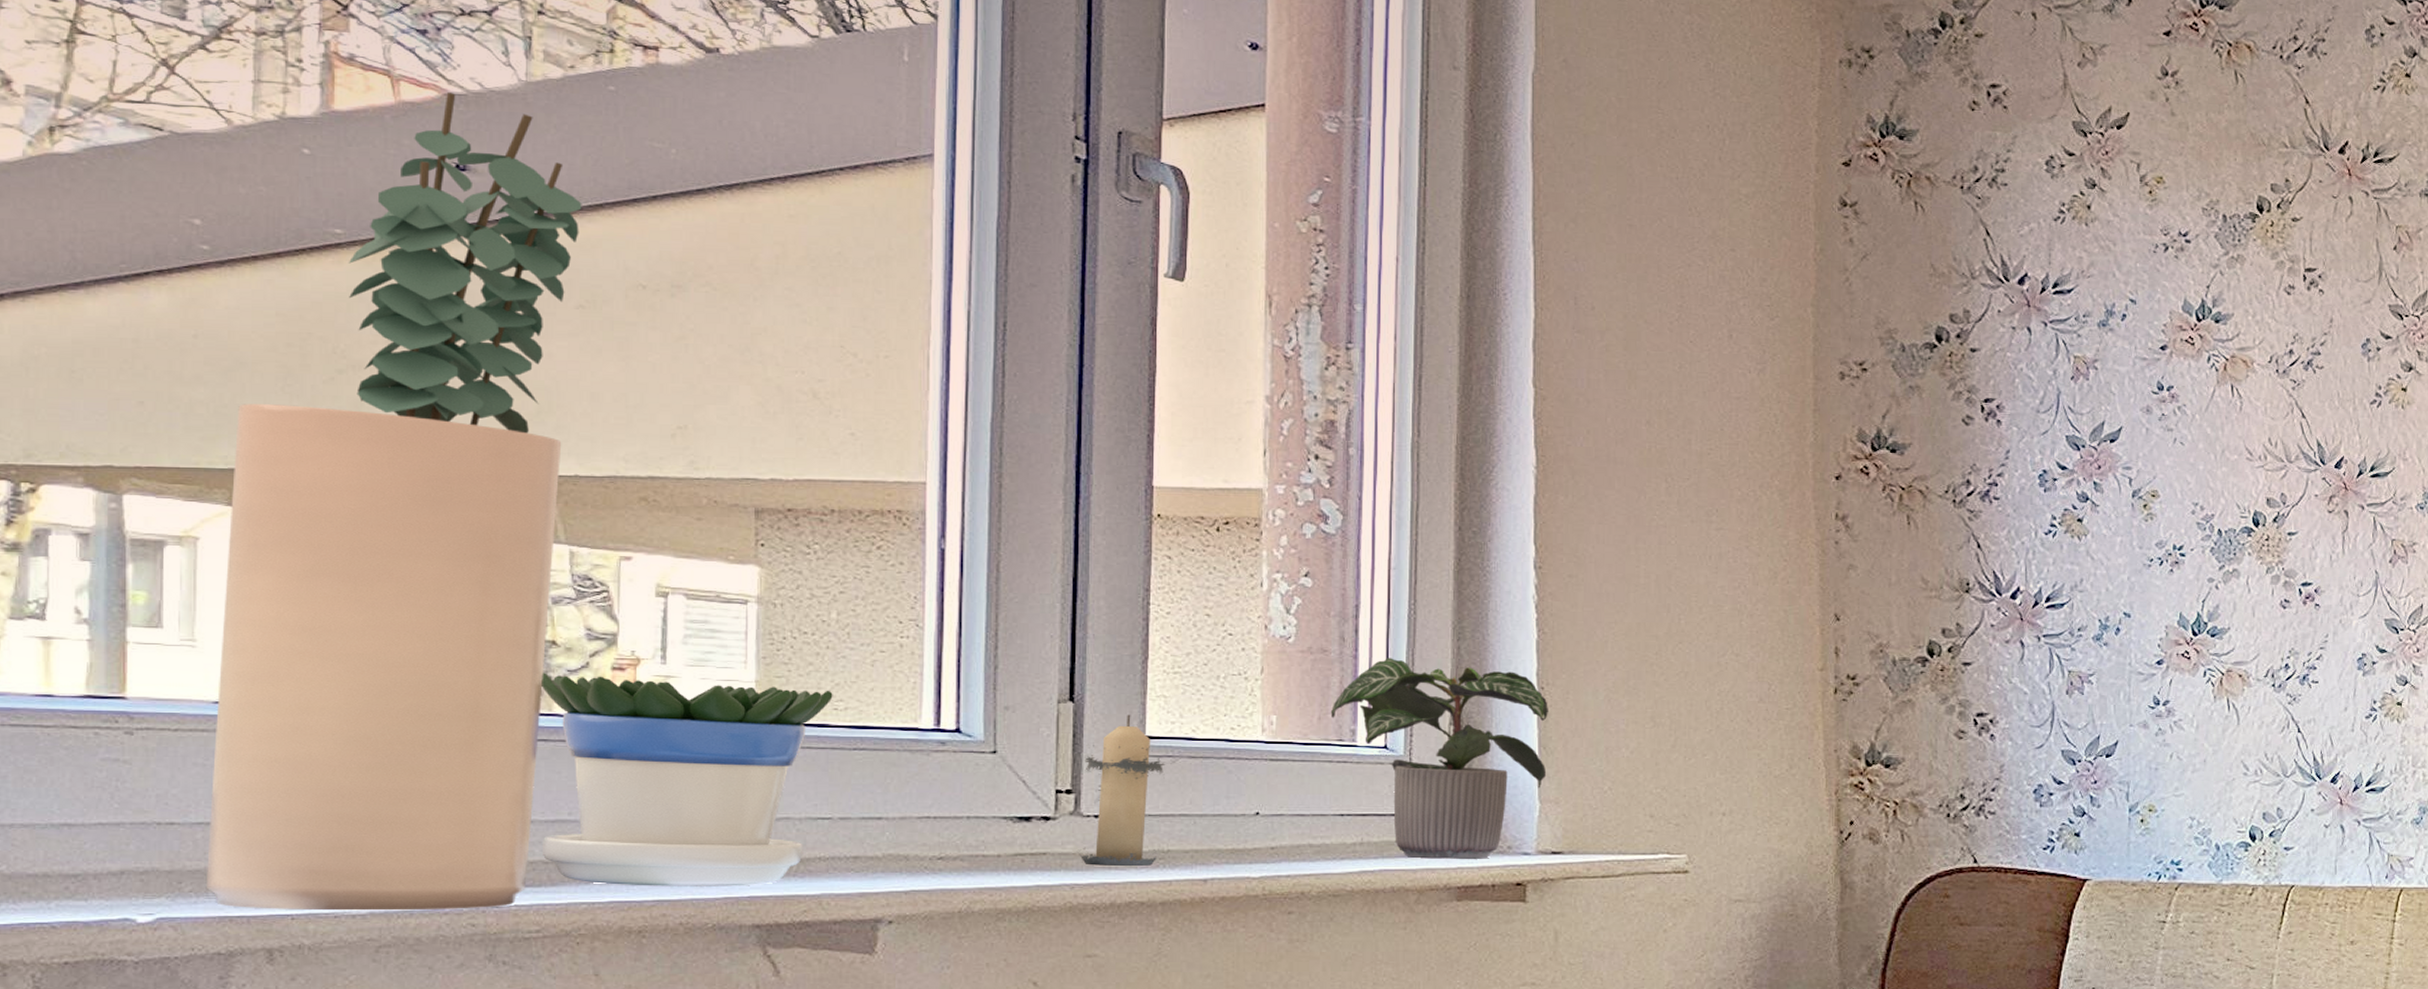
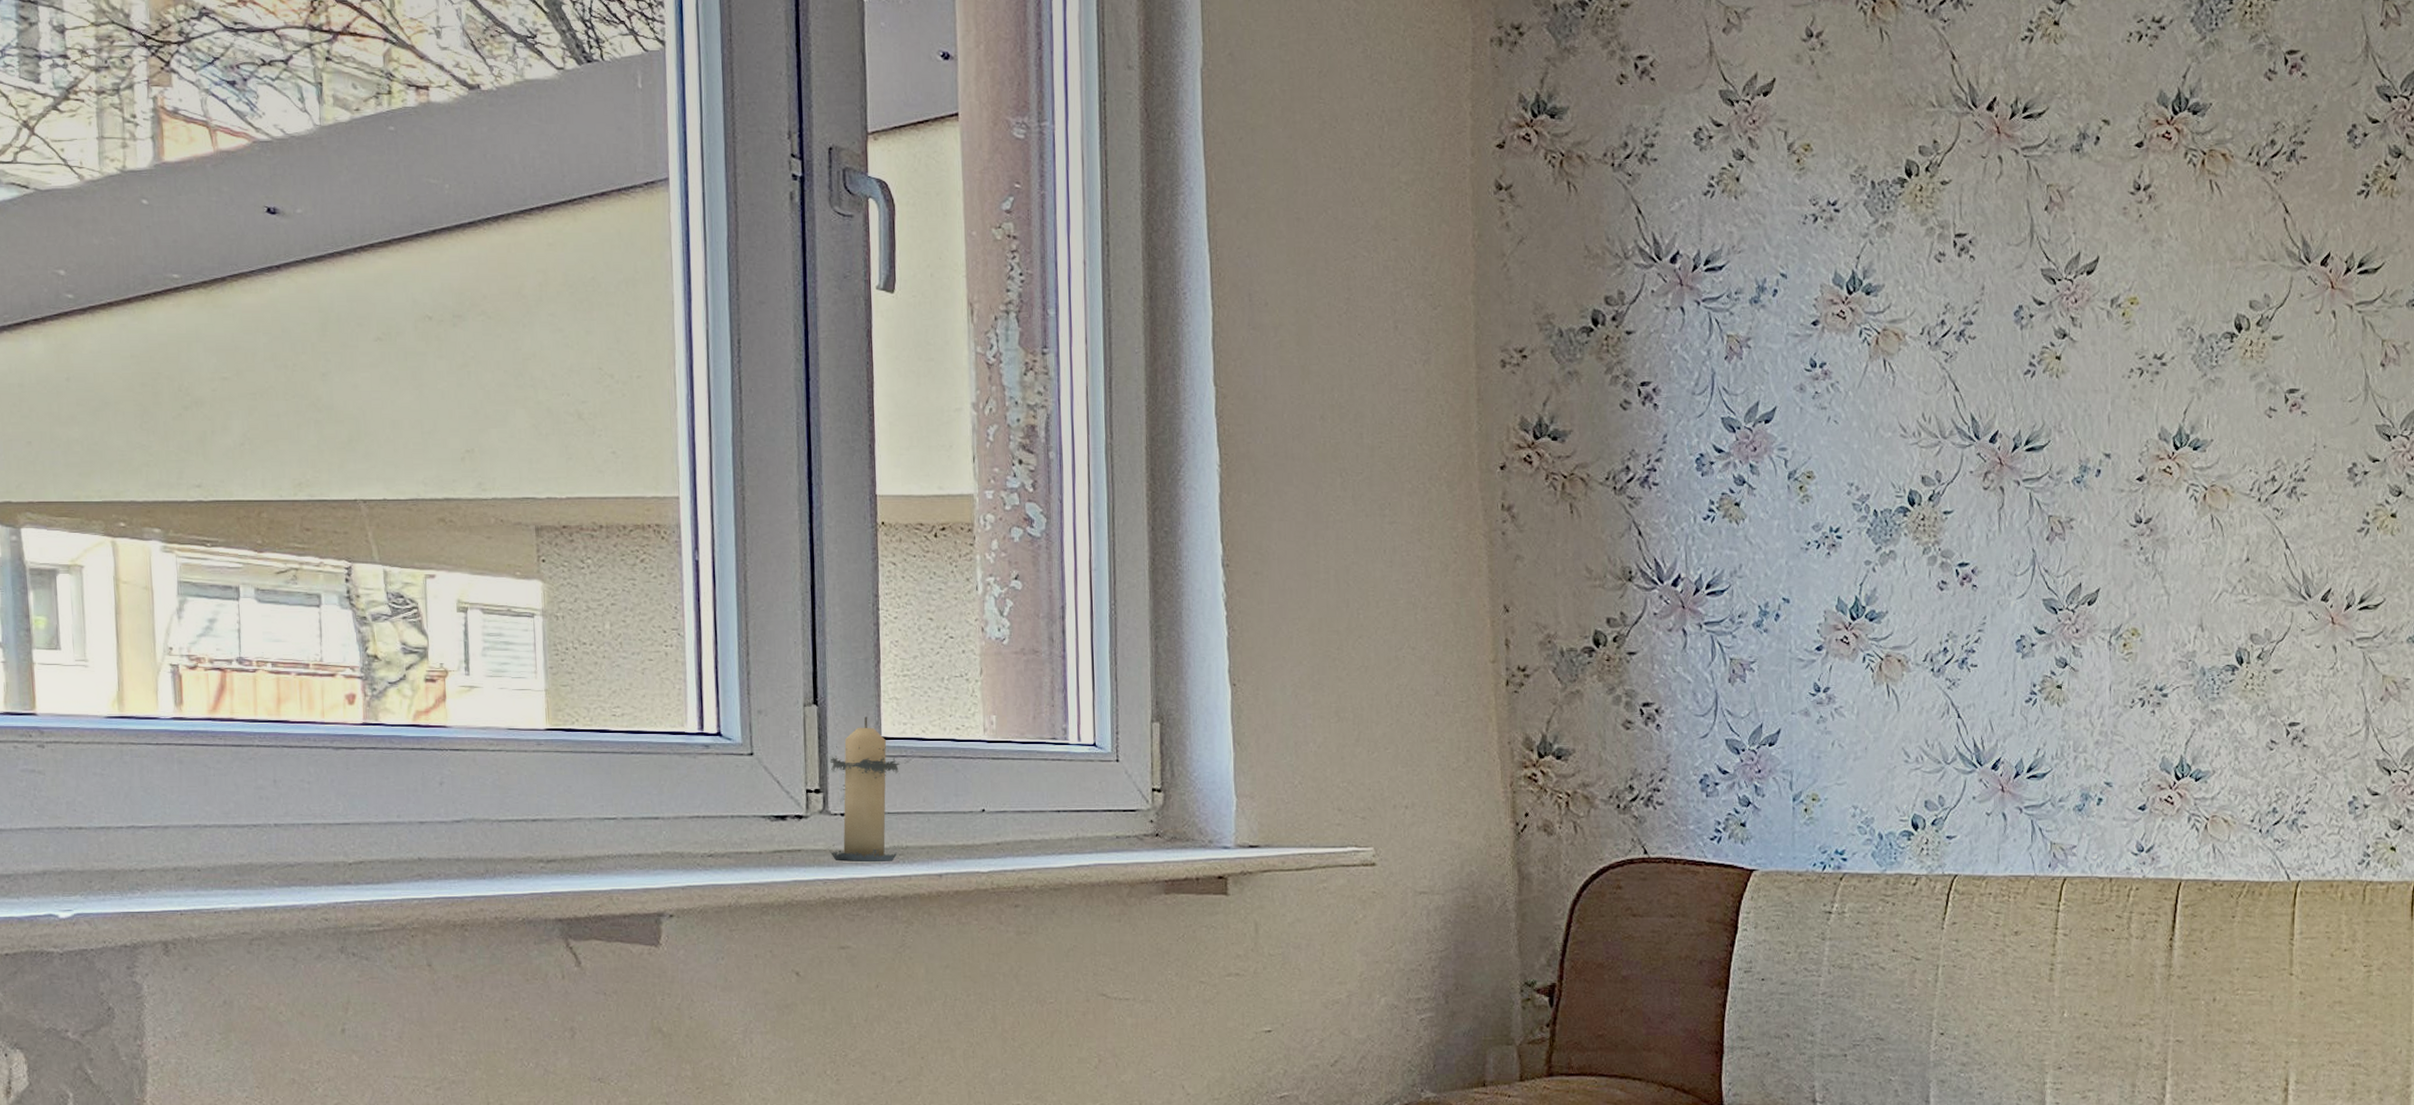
vase: present [206,92,582,911] -> none [106,140,374,907]
flowerpot: present [541,673,833,886] -> none [367,685,611,883]
potted plant: present [1330,658,1548,859] -> none [1043,657,1241,853]

